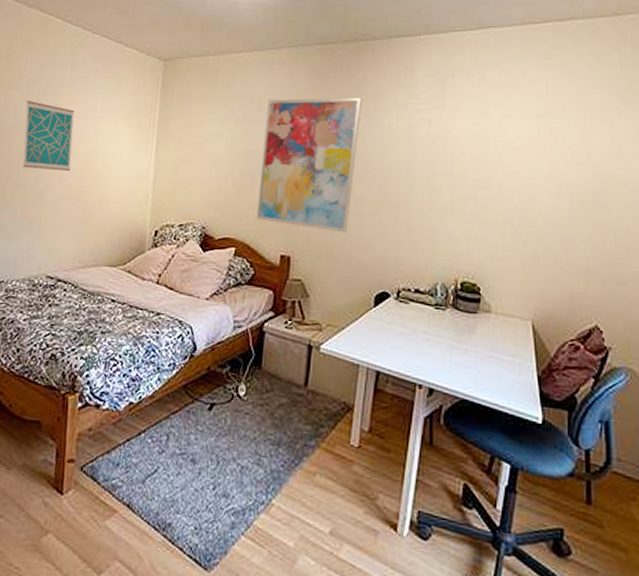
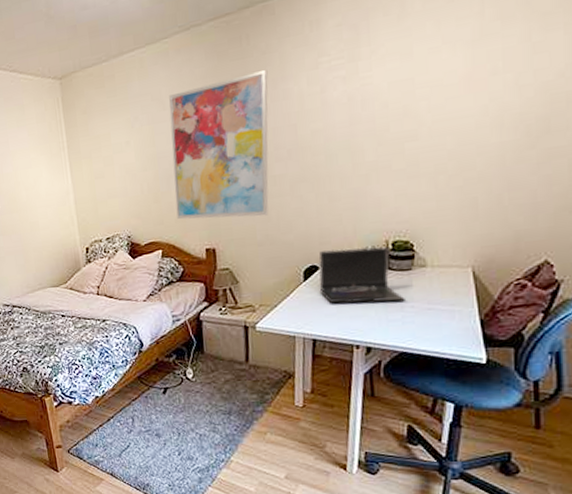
laptop computer: none [388,278,470,344] -> present [318,246,405,304]

